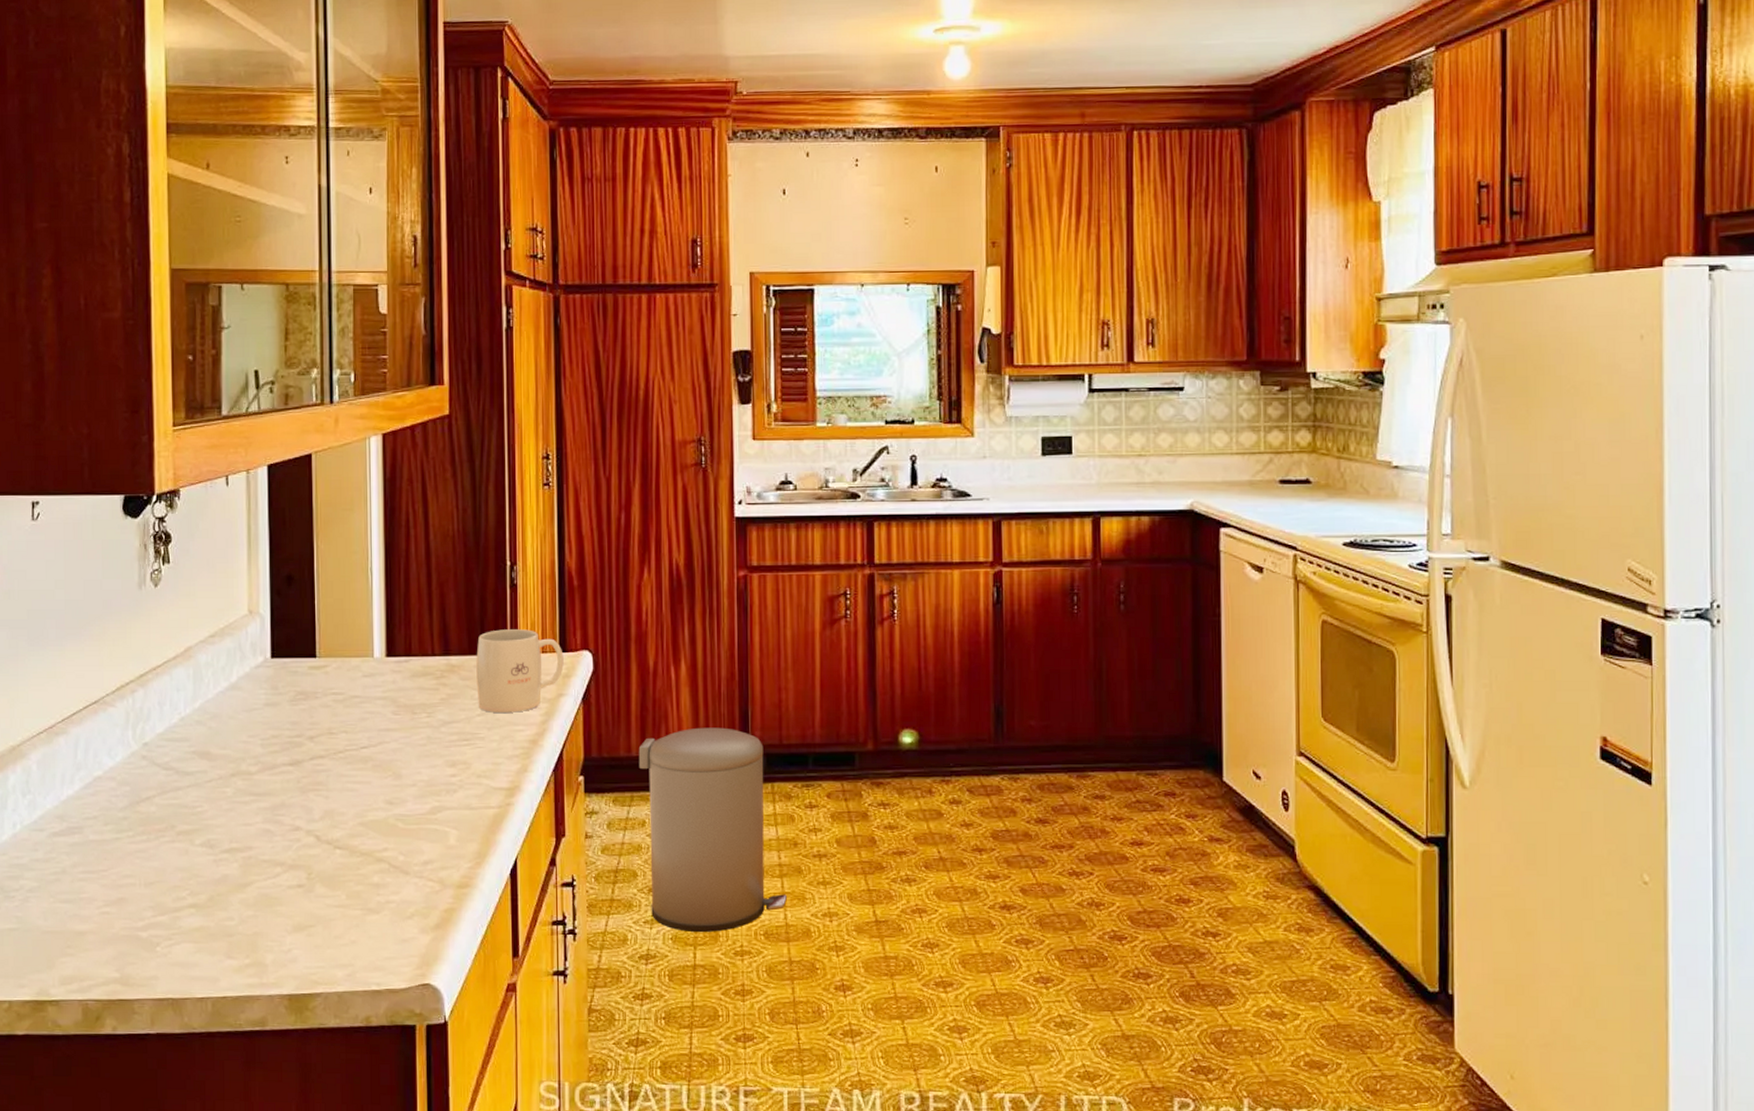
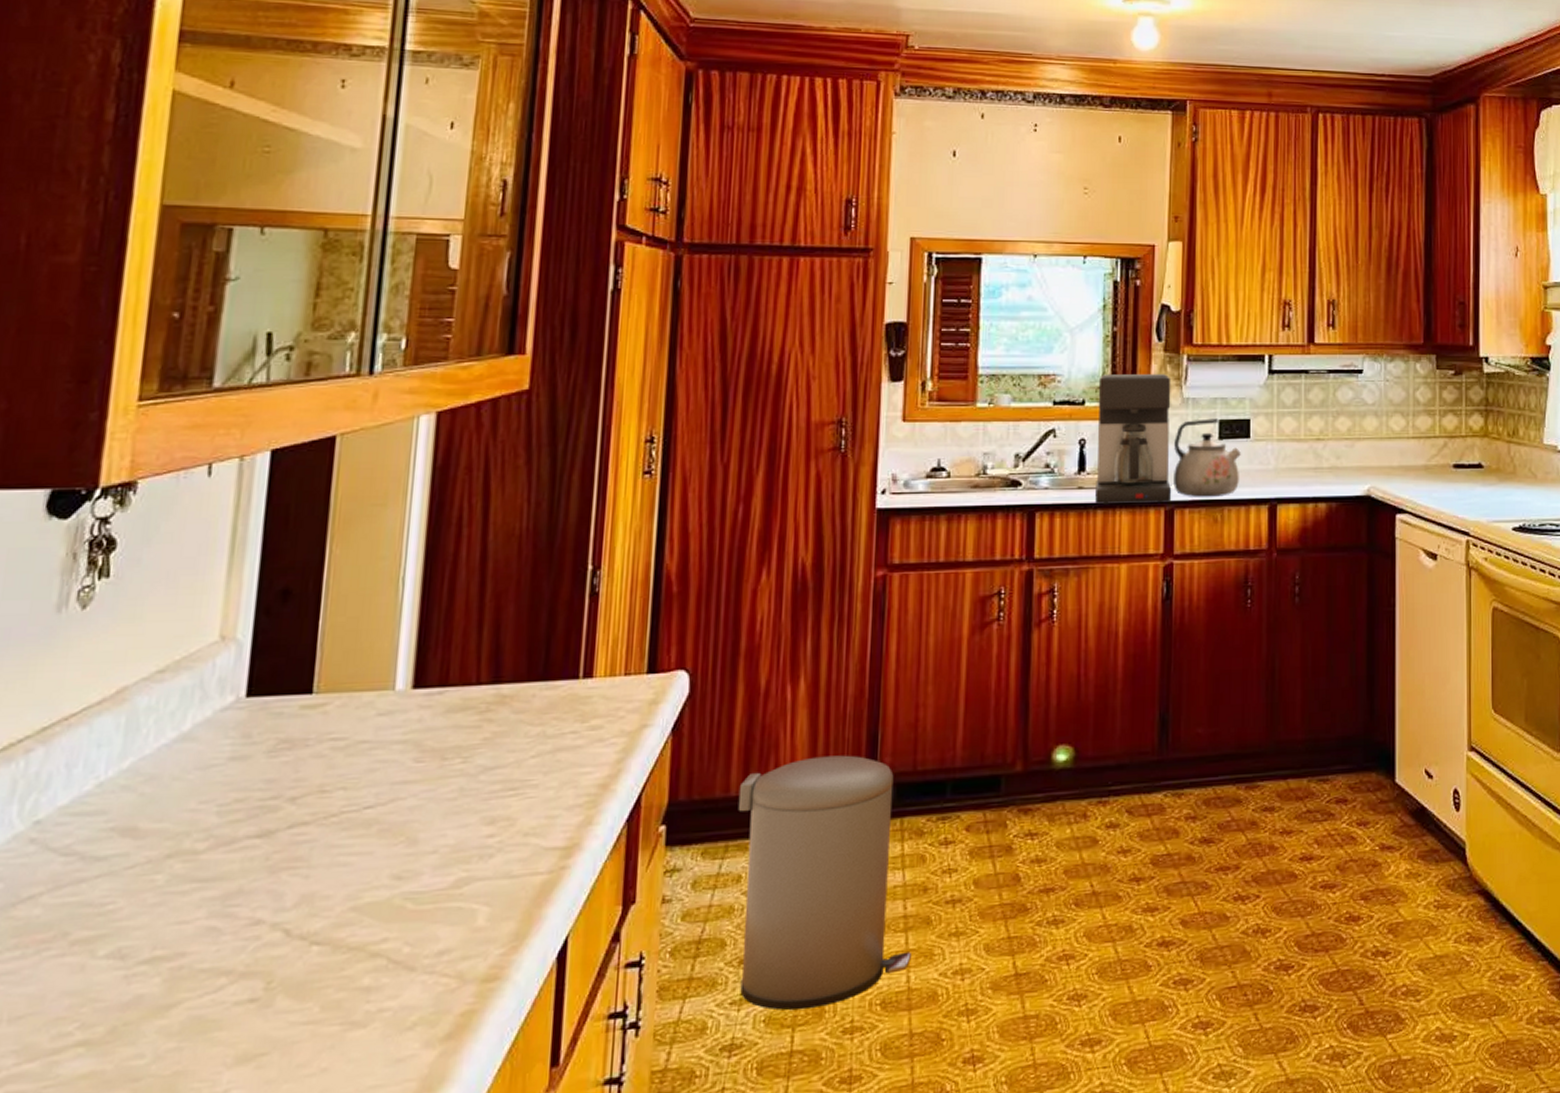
mug: present [476,629,564,713] -> none [533,647,652,753]
coffee maker: none [926,394,999,516] -> present [1095,374,1172,505]
kettle: none [999,436,1065,511] -> present [1174,418,1242,498]

